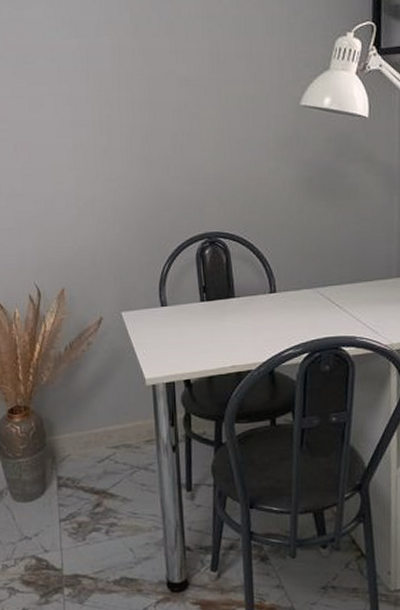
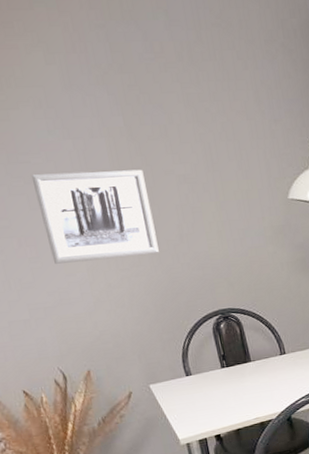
wall art: none [34,70,149,171] -> present [31,169,159,264]

